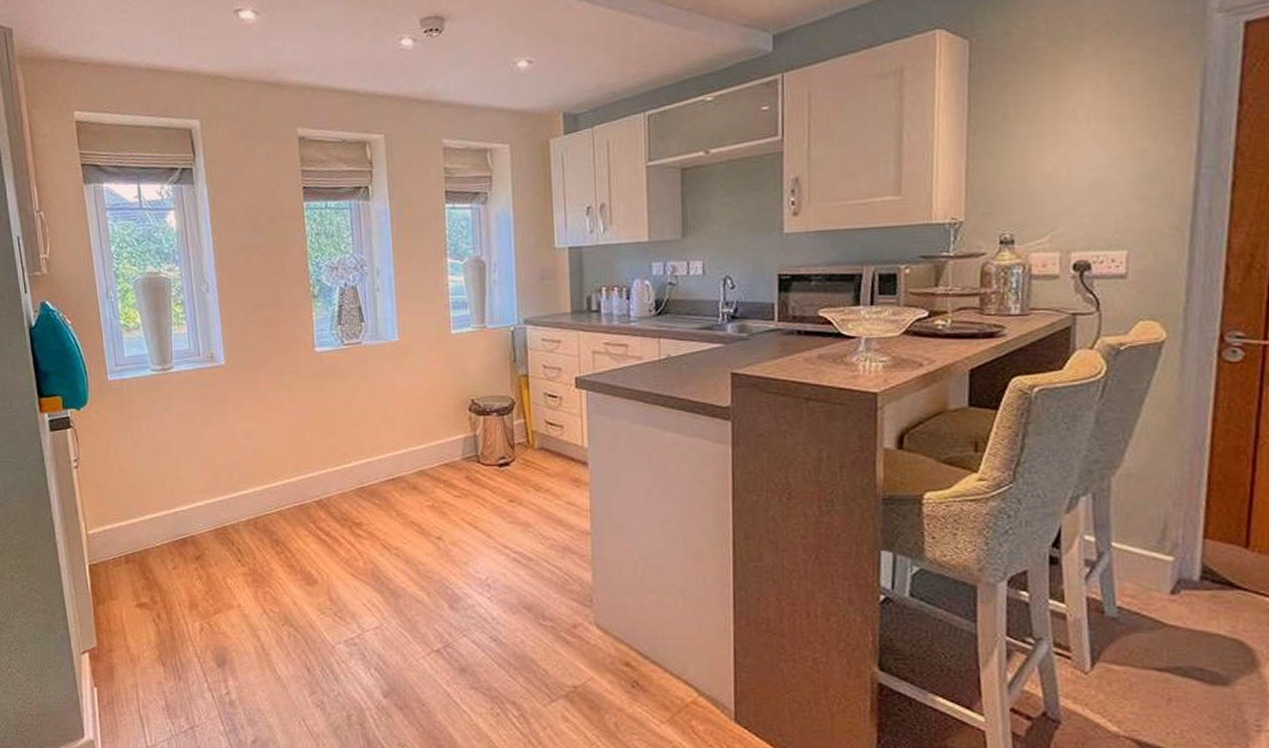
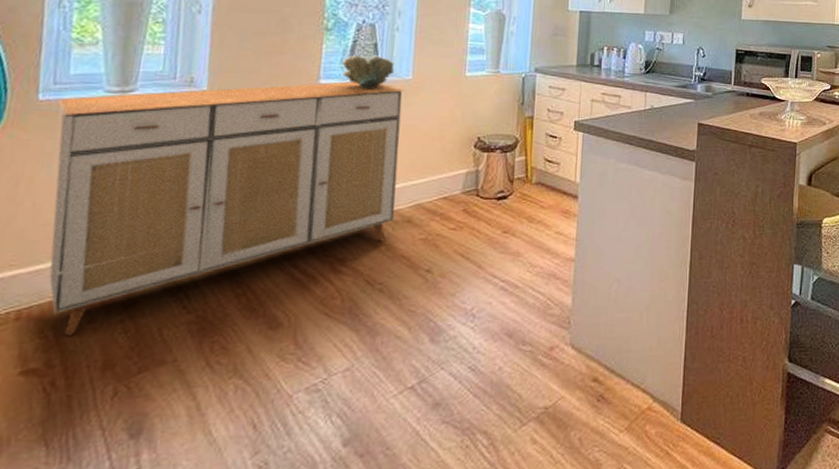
sideboard: none [122,348,400,579] -> present [49,82,405,337]
decorative bowl: none [332,319,380,355] -> present [342,54,394,89]

